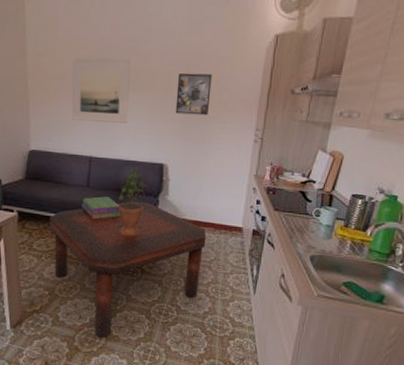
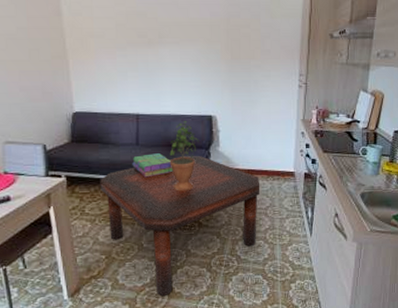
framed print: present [71,58,131,123] -> none [111,12,172,78]
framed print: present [175,73,212,116] -> none [219,23,253,65]

